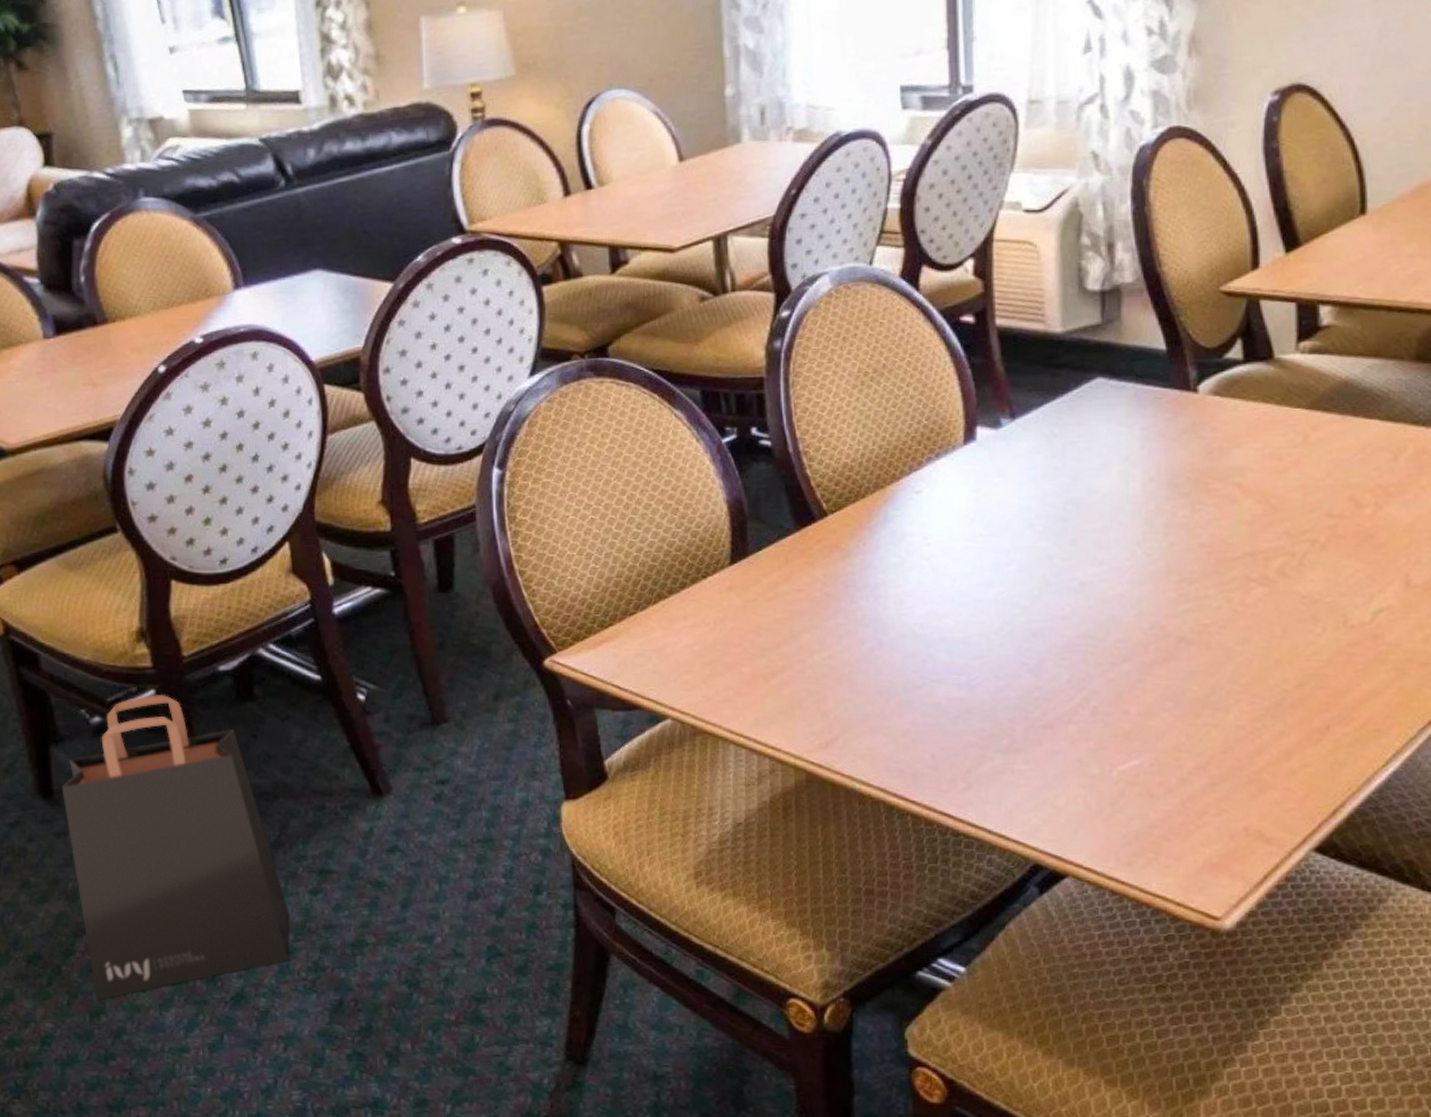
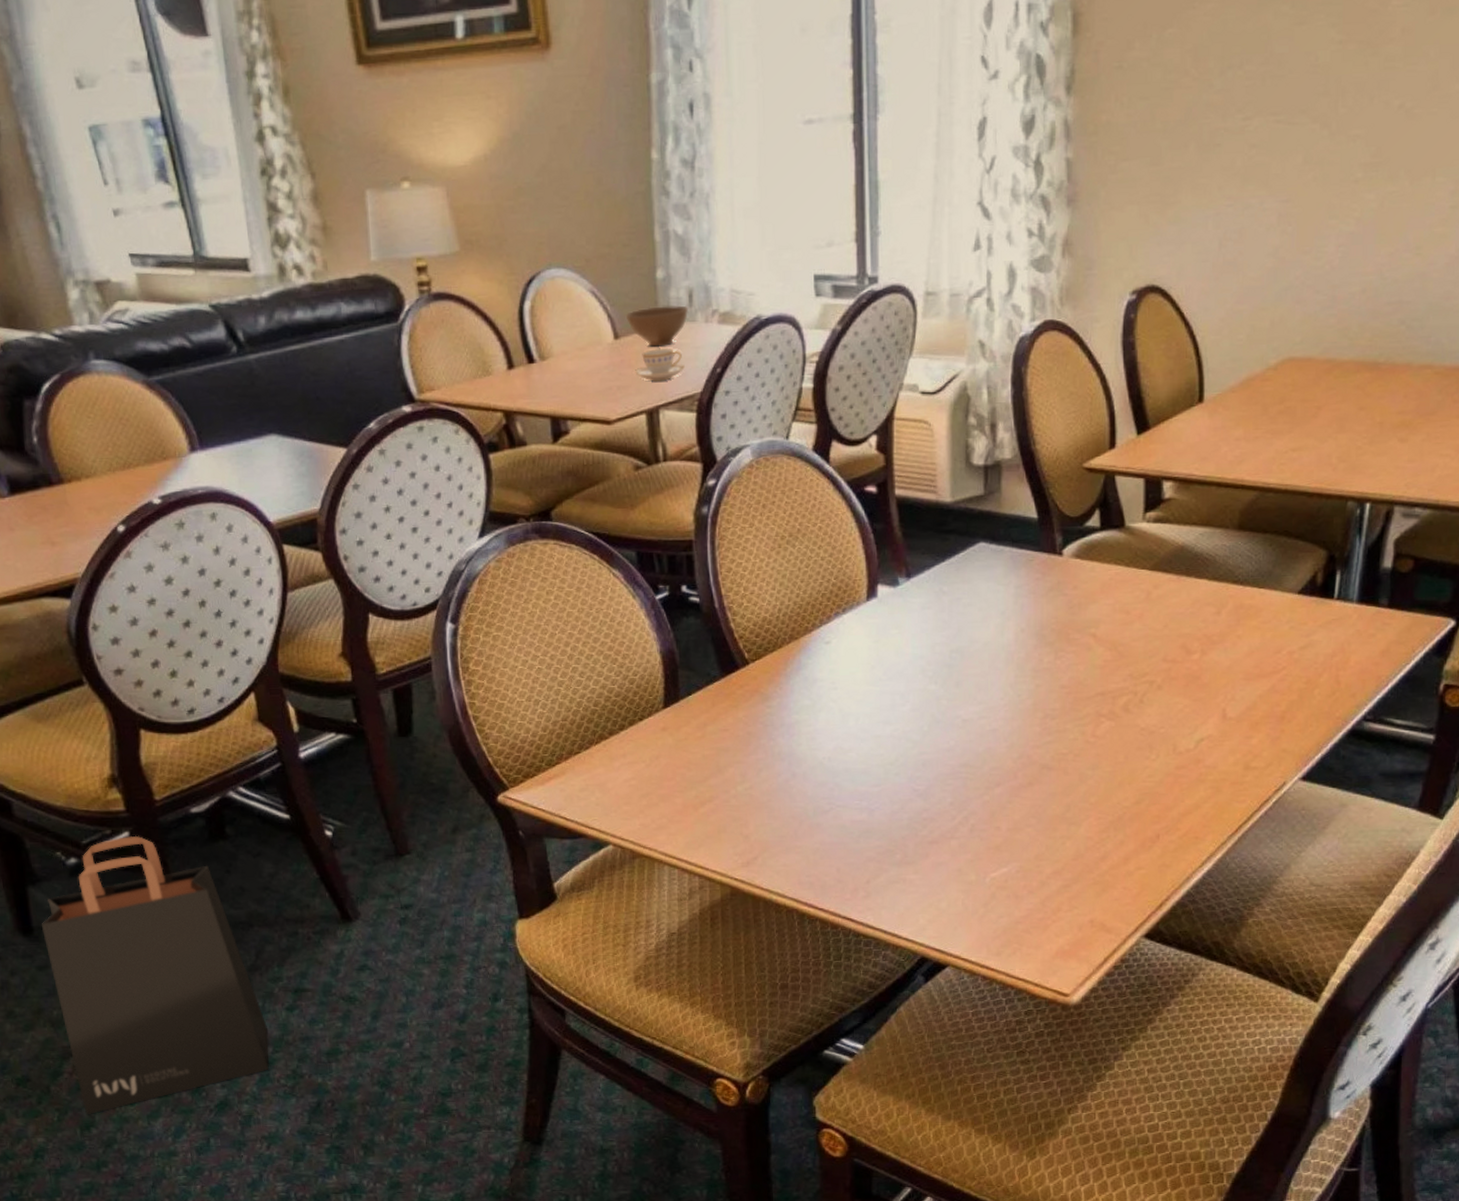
bowl: none [691,123,761,169] -> present [625,305,689,347]
teacup: none [701,169,756,206] -> present [635,347,685,382]

